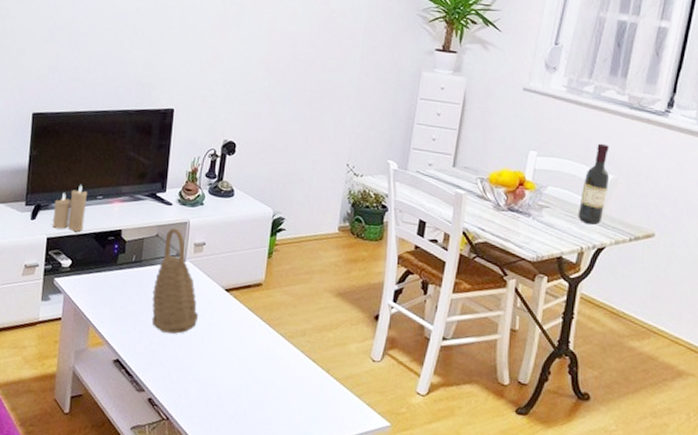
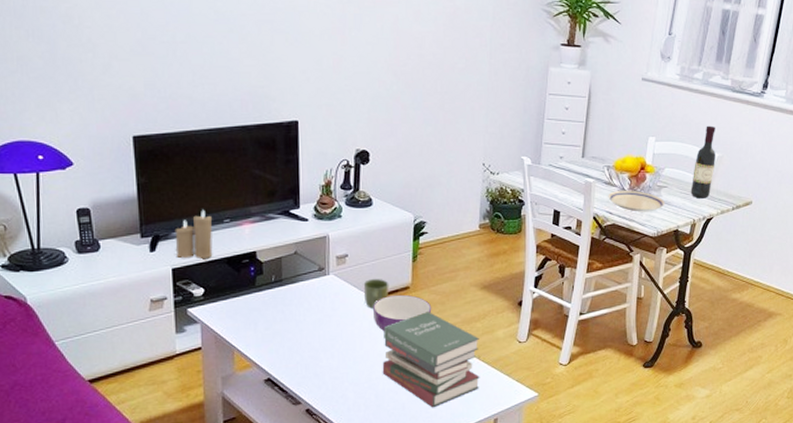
basket: present [151,228,199,334] -> none [297,243,349,346]
mug: none [216,271,243,302] -> present [363,279,389,309]
bowl: none [224,290,283,328] -> present [373,294,432,332]
books: none [227,312,330,419] -> present [382,312,480,407]
plate: none [480,205,547,234] -> present [608,190,665,212]

